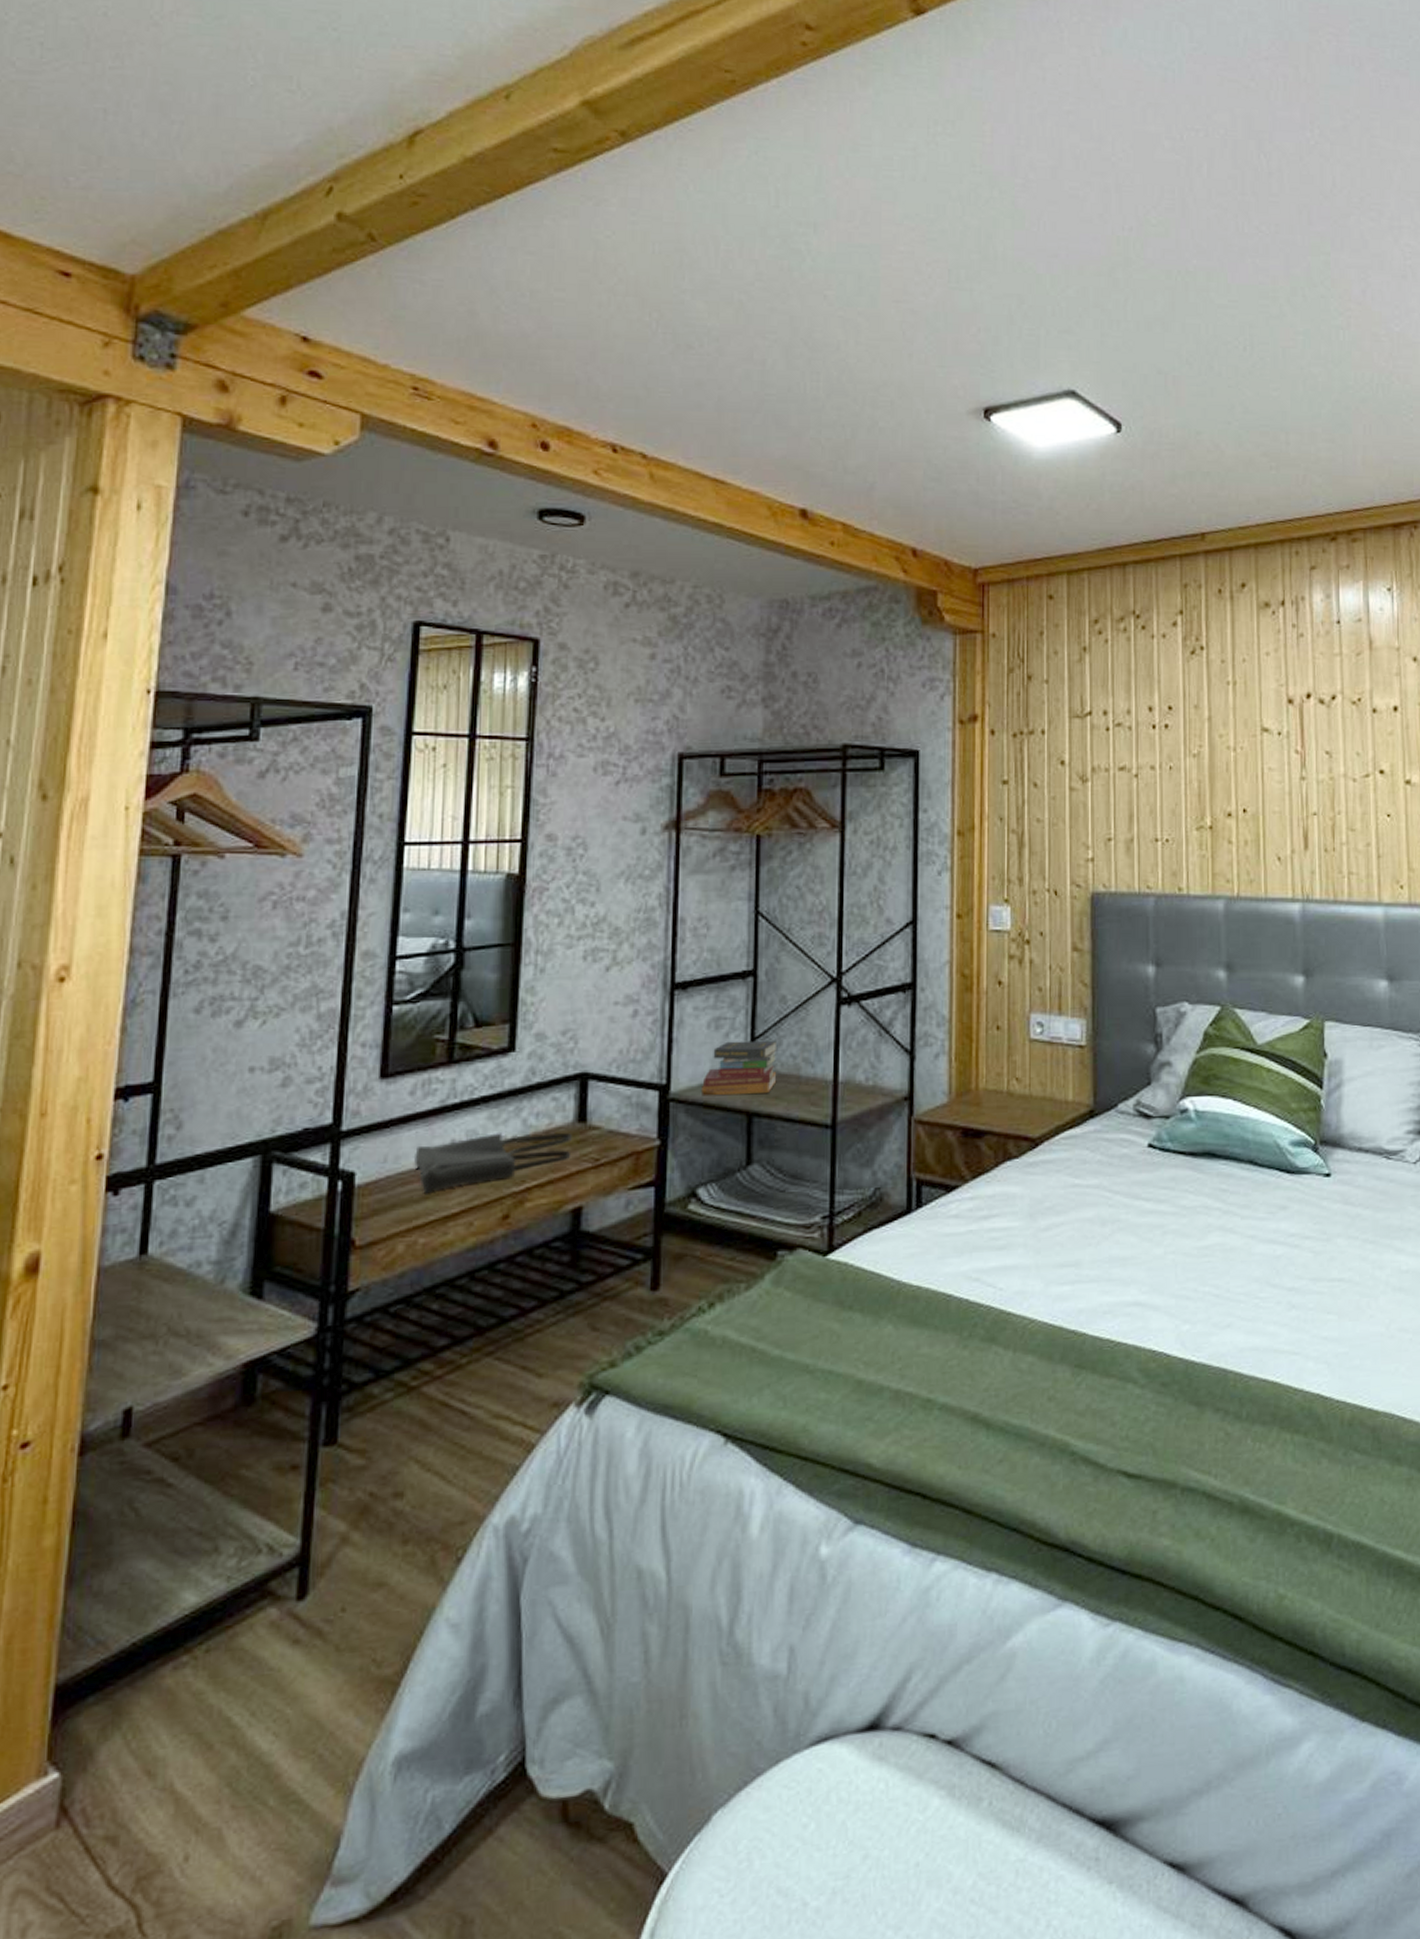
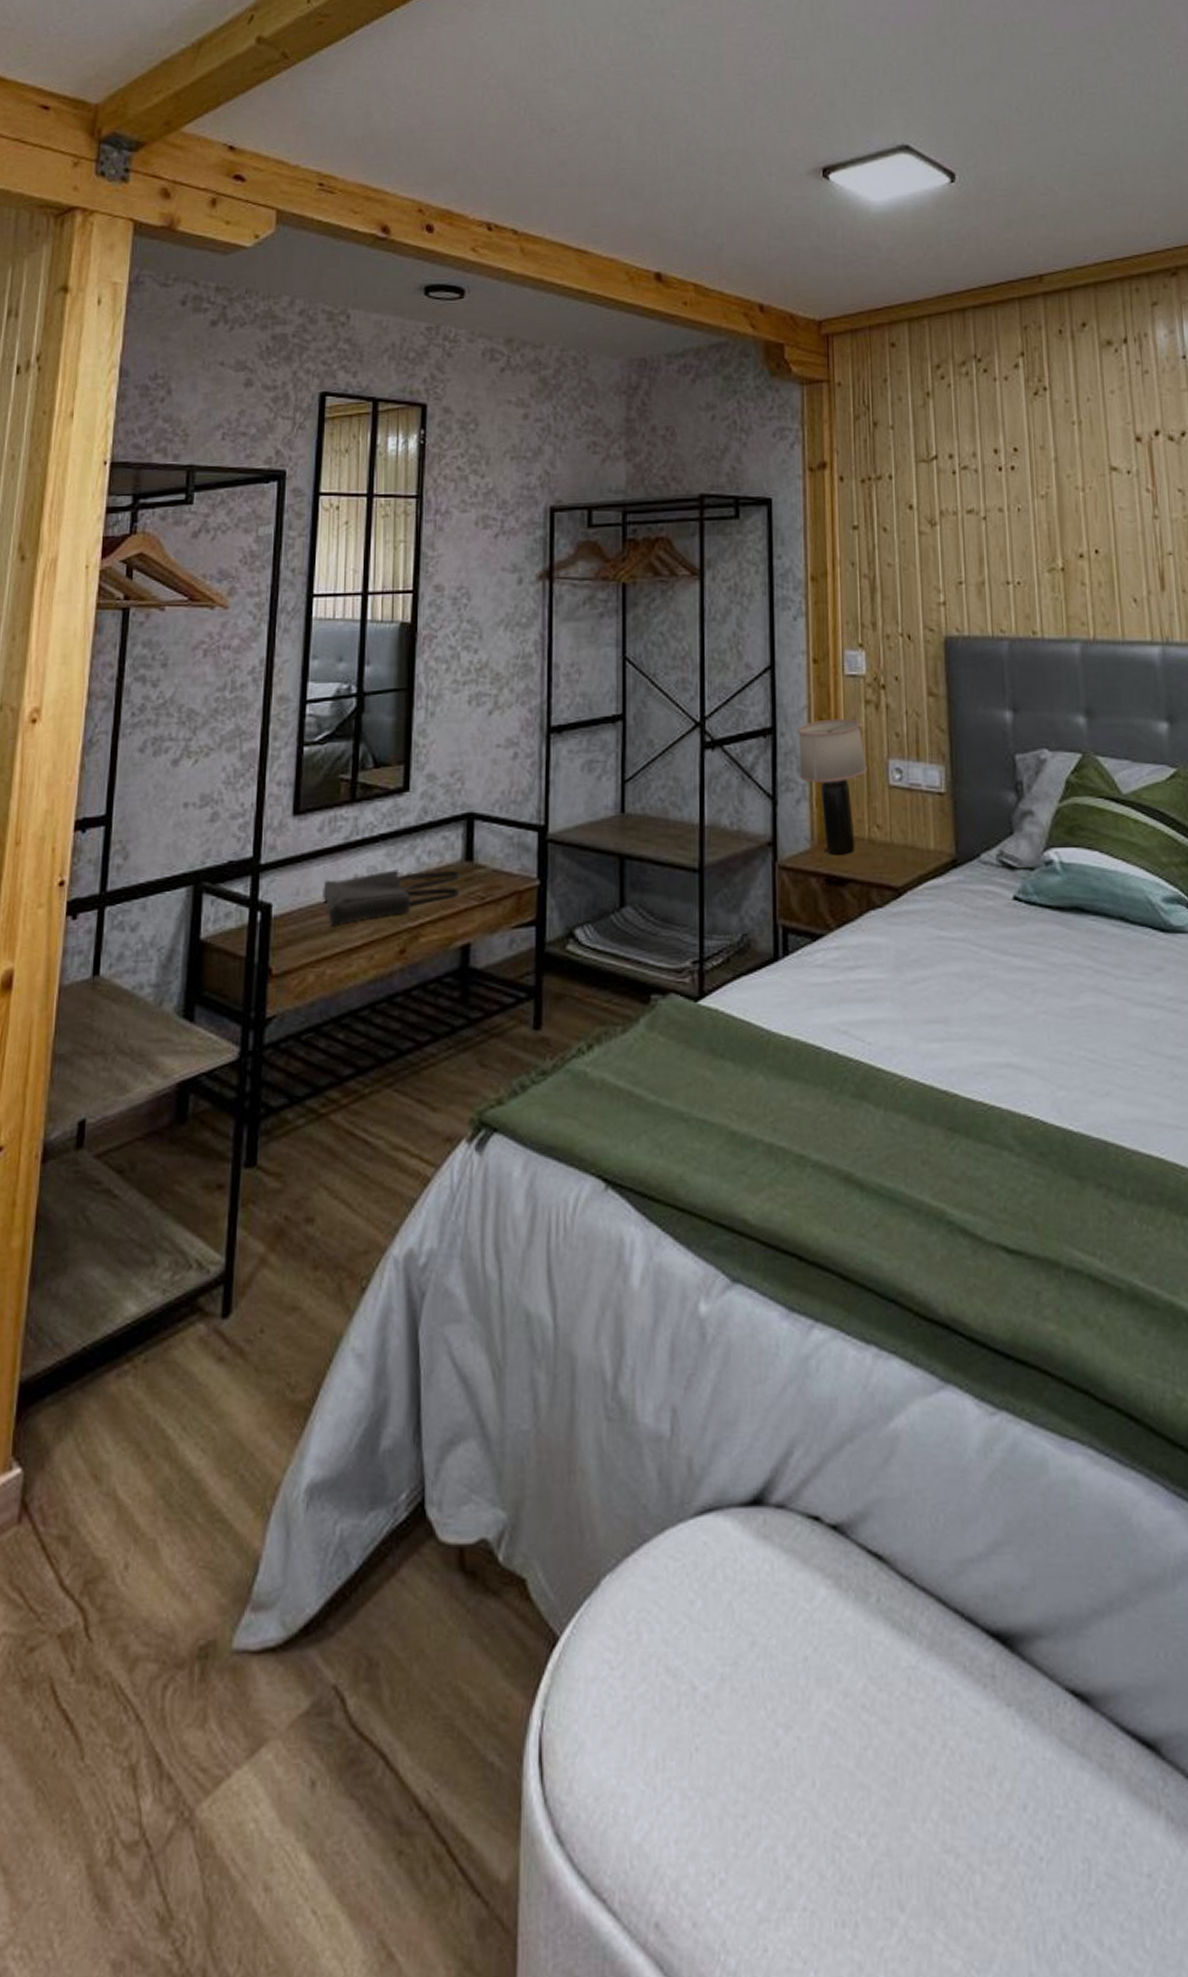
books: present [702,1041,777,1097] -> none [577,784,647,838]
table lamp: none [938,973,1008,1108] -> present [798,718,867,855]

